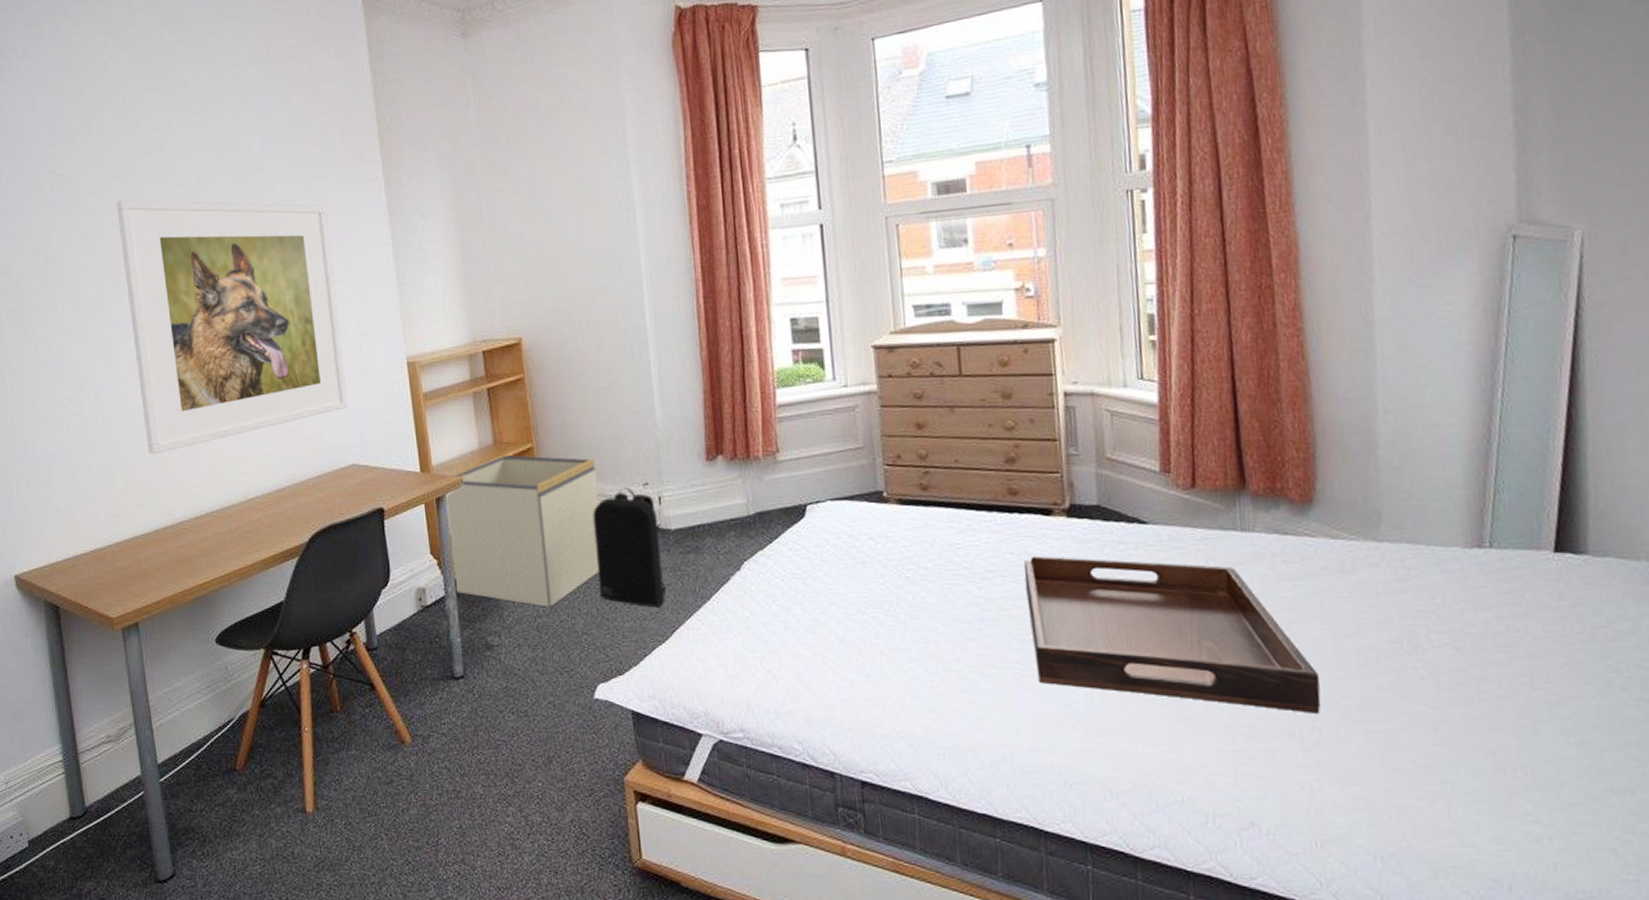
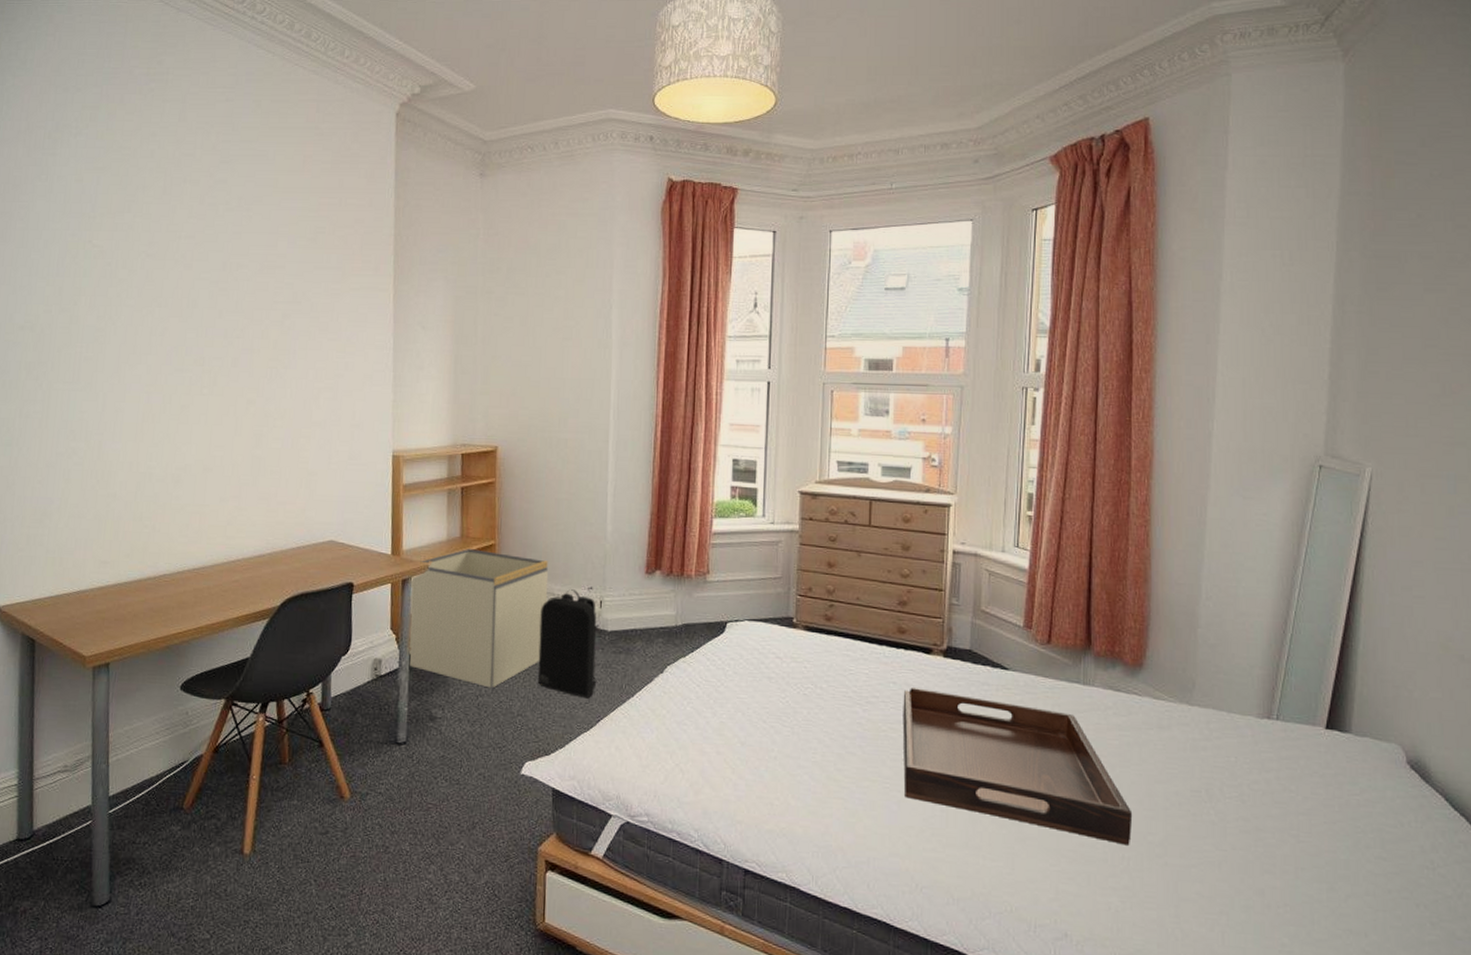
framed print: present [116,199,348,455] -> none [141,275,338,510]

